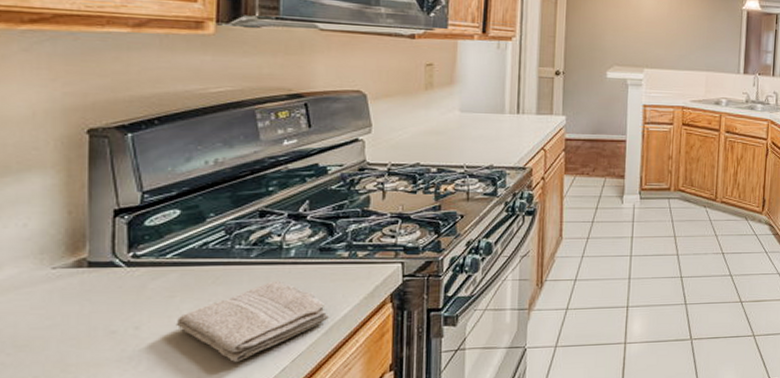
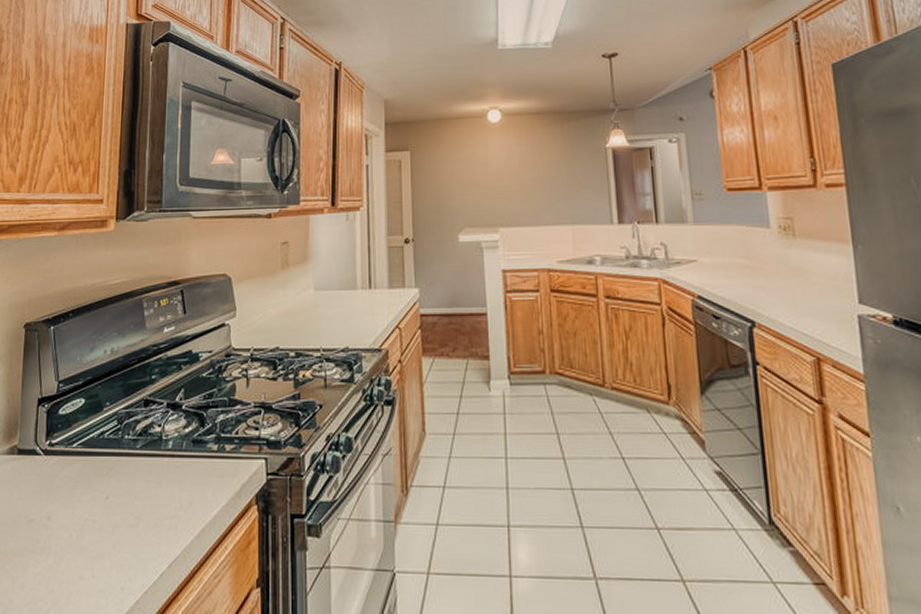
washcloth: present [176,280,329,362] -> none [77,474,200,562]

